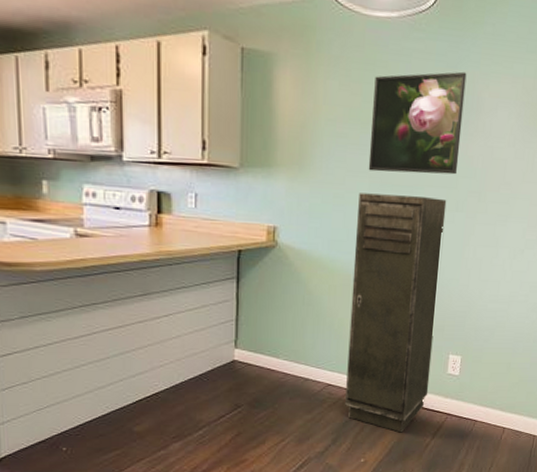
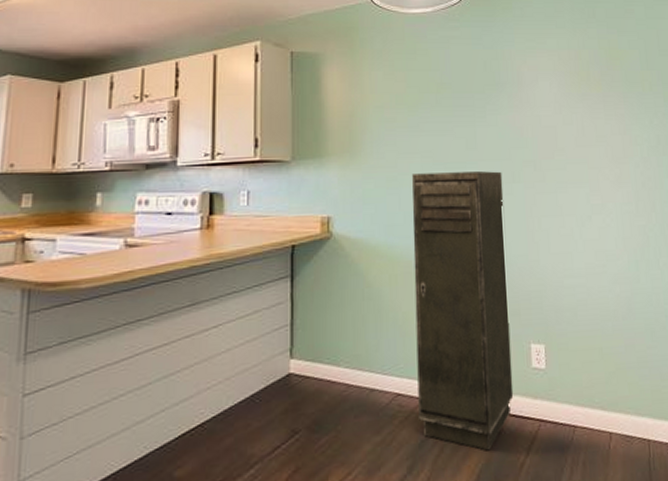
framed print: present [368,71,467,175] -> none [417,51,509,151]

